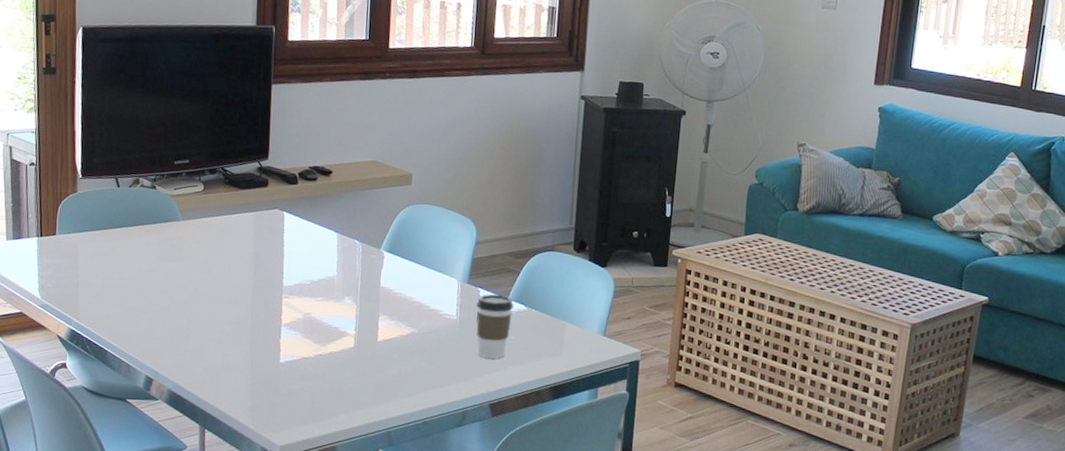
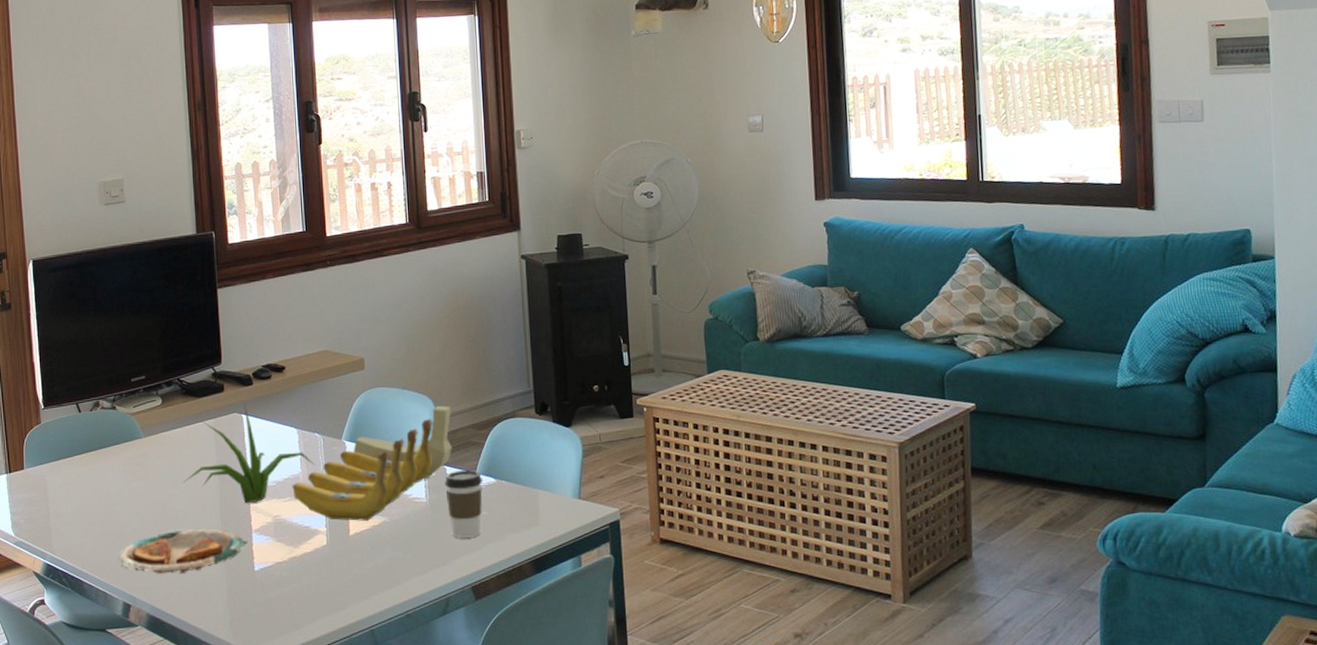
plate: none [144,314,277,357] -> present [117,528,248,574]
plant: none [217,201,351,298] -> present [183,403,315,504]
banana: none [326,229,492,330] -> present [292,405,452,521]

